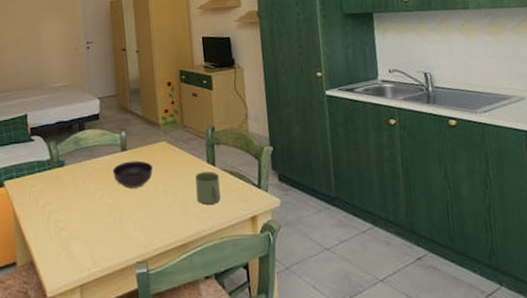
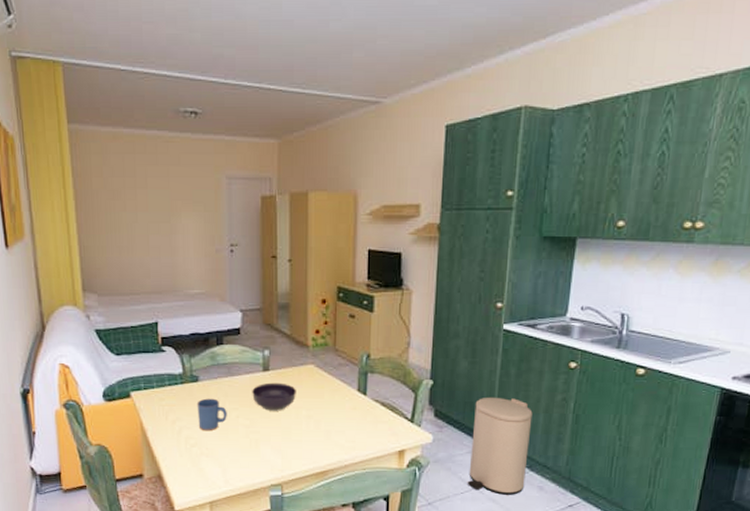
mug: none [64,181,92,213] -> present [197,398,227,430]
cup: present [195,171,221,205] -> none [341,401,369,435]
pedal bin: none [313,157,373,253] -> present [467,396,533,495]

